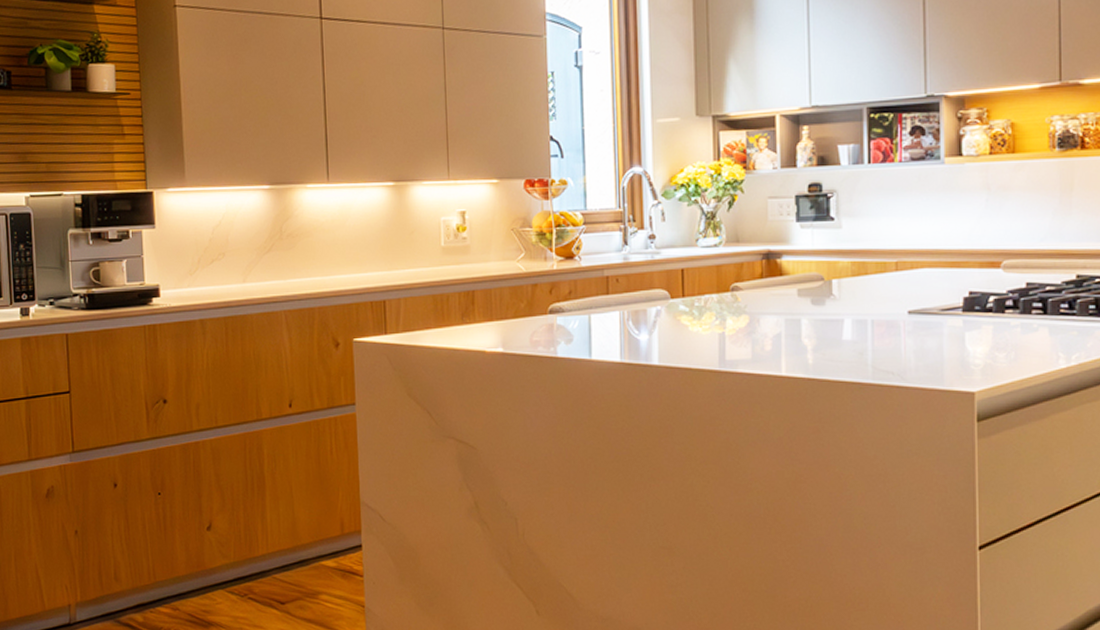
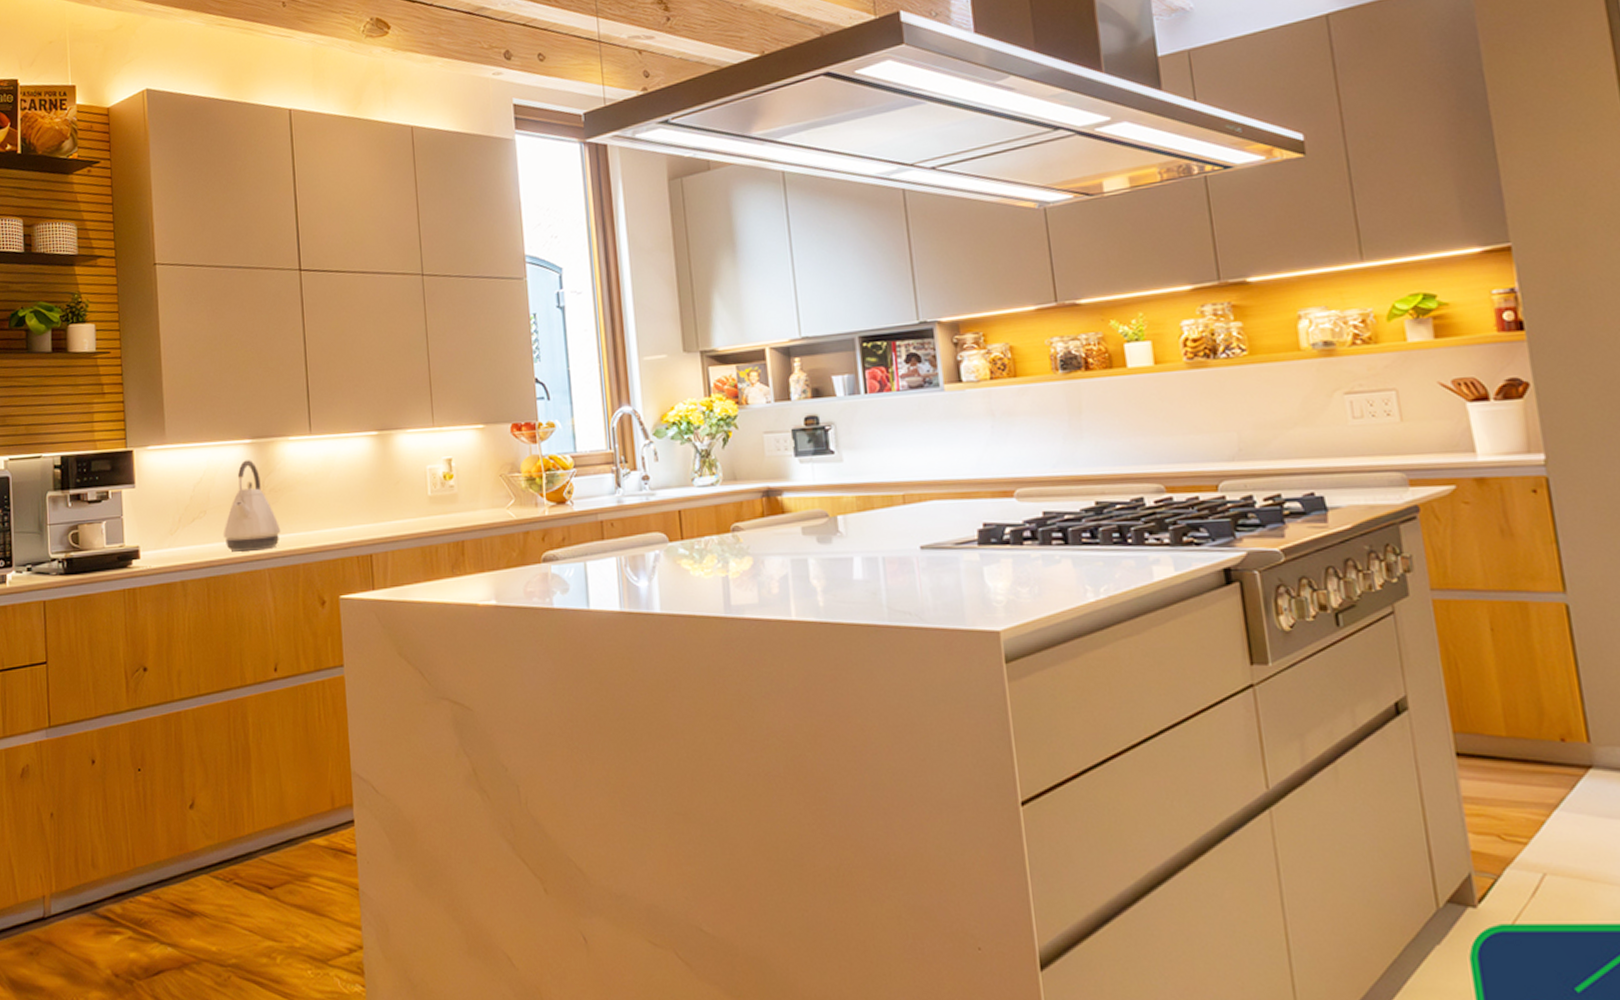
kettle: none [241,205,298,294] -> present [222,460,281,552]

